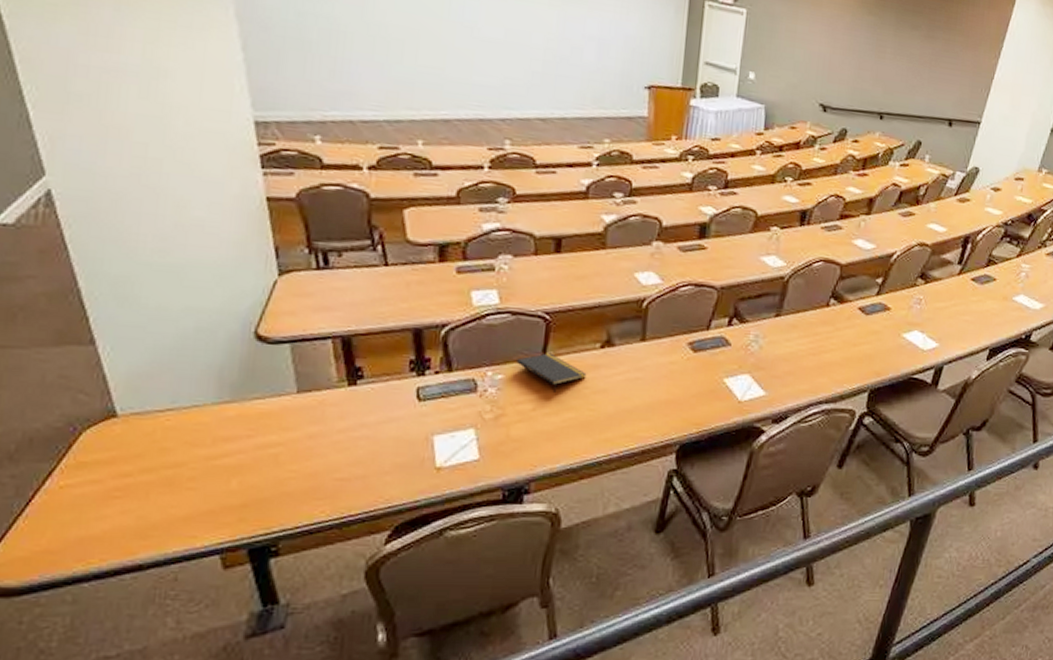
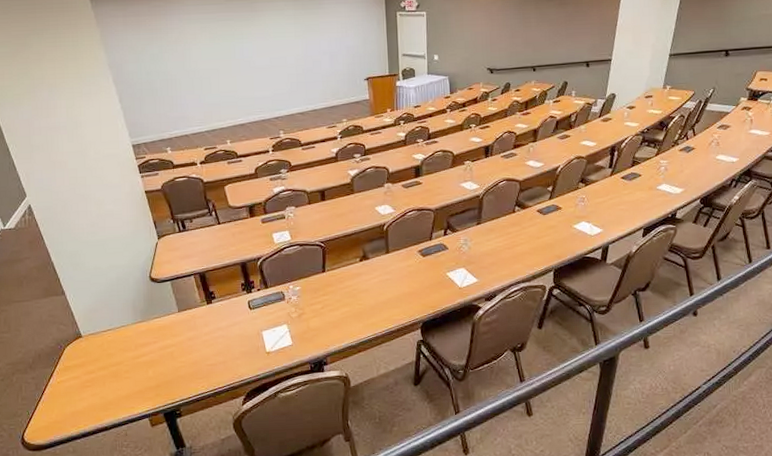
notepad: present [515,353,587,393] -> none [306,269,353,295]

